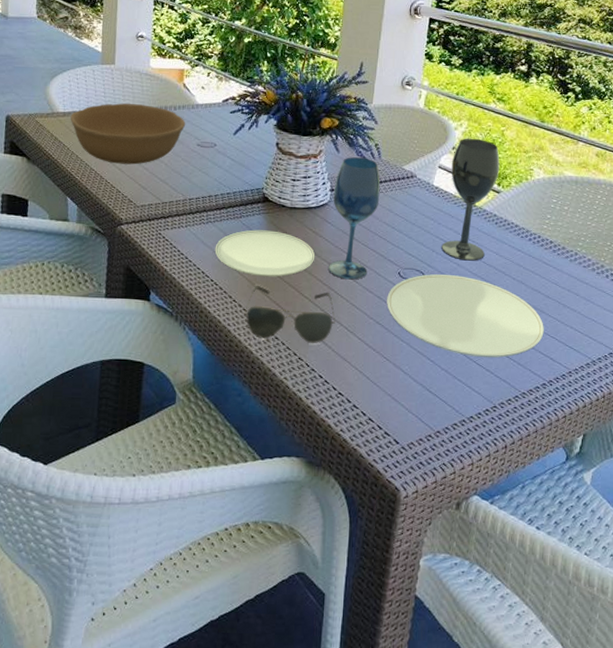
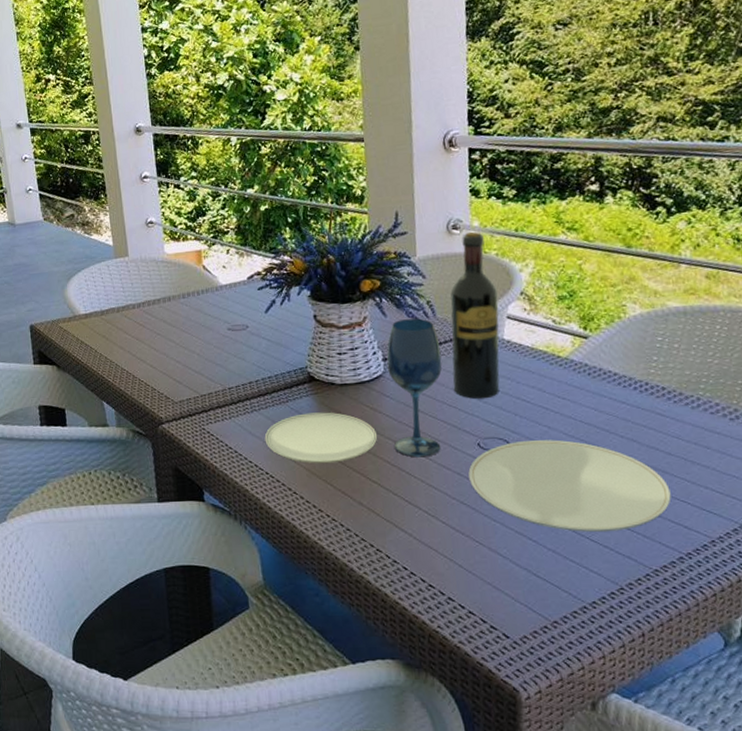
bowl: present [70,103,186,165] -> none [92,294,213,361]
sunglasses: present [244,285,335,343] -> none [308,473,412,532]
wine bottle: none [386,89,435,234] -> present [450,231,500,399]
wine glass: present [441,138,500,261] -> none [521,278,584,422]

